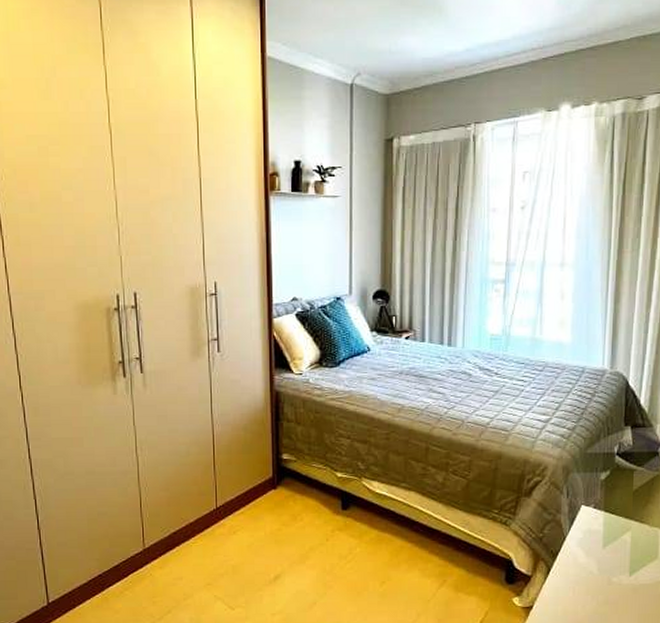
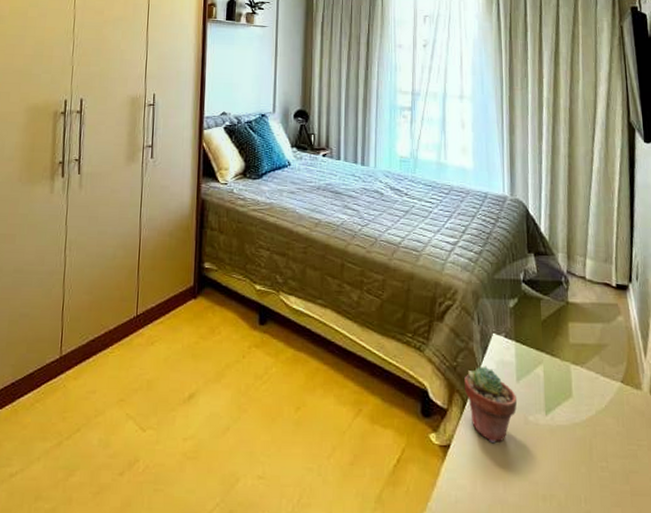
potted succulent: none [550,535,601,602] -> present [464,366,517,443]

